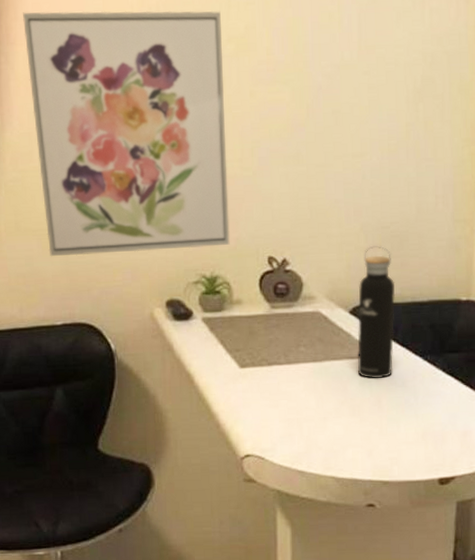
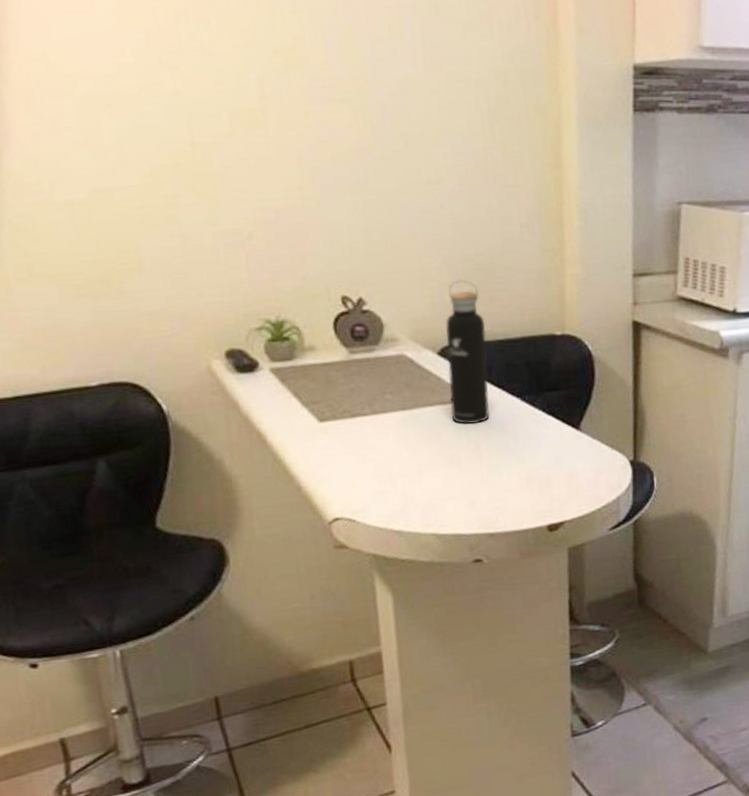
wall art: present [23,10,230,257] -> none [14,13,296,306]

